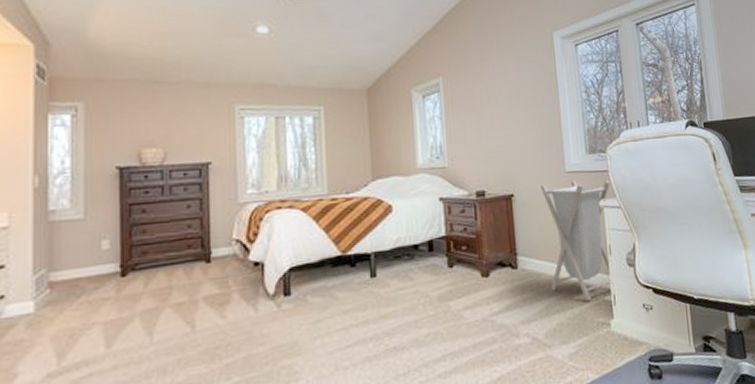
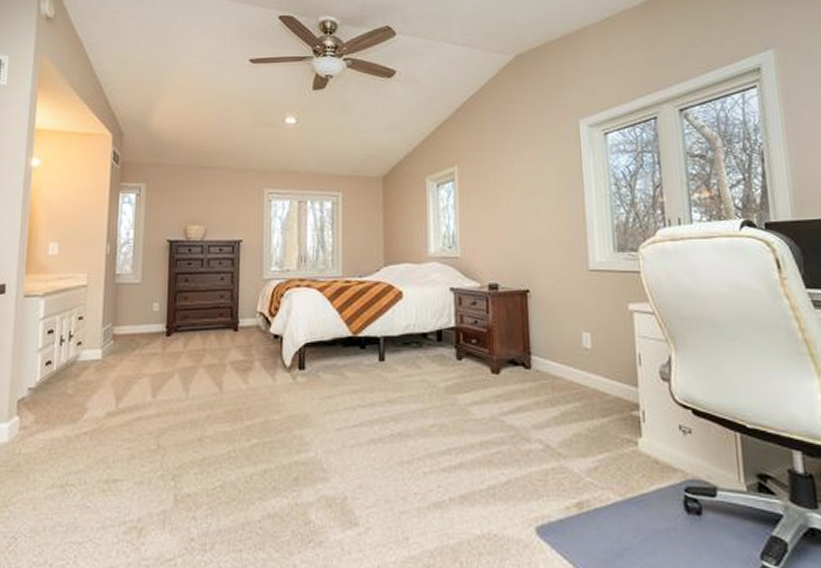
laundry hamper: present [540,180,613,301] -> none [560,279,642,413]

